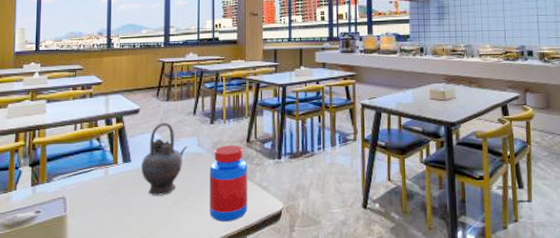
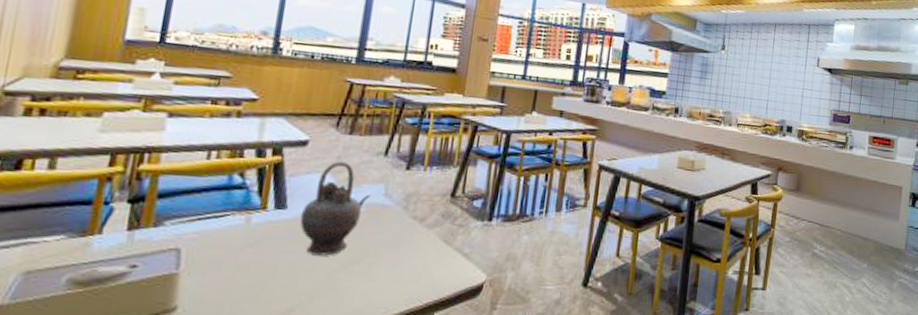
jar: present [210,145,248,222] -> none [388,198,448,295]

